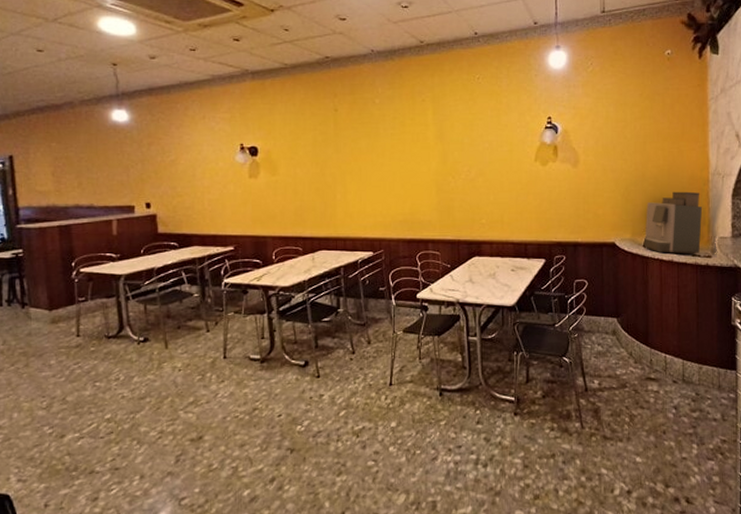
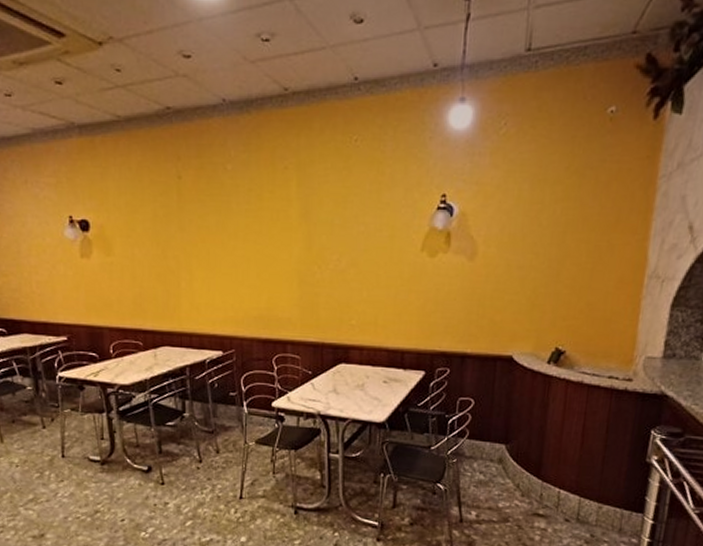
coffee machine: present [643,191,703,255] -> none [548,297,630,377]

